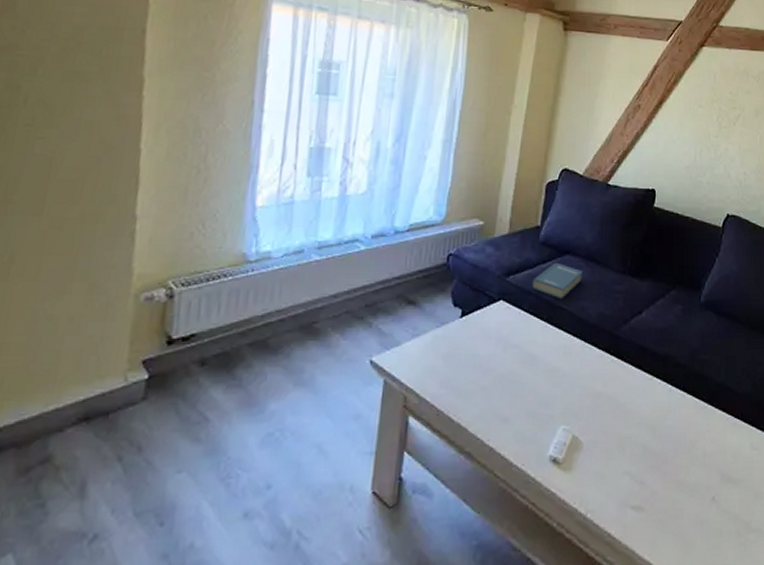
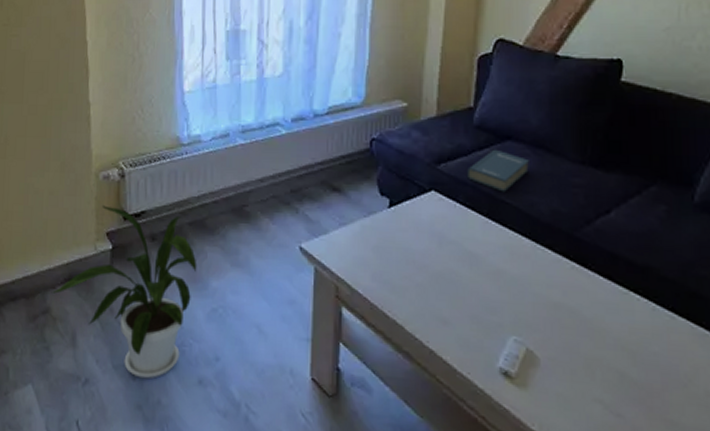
house plant: none [56,330,254,523] -> present [51,205,197,379]

